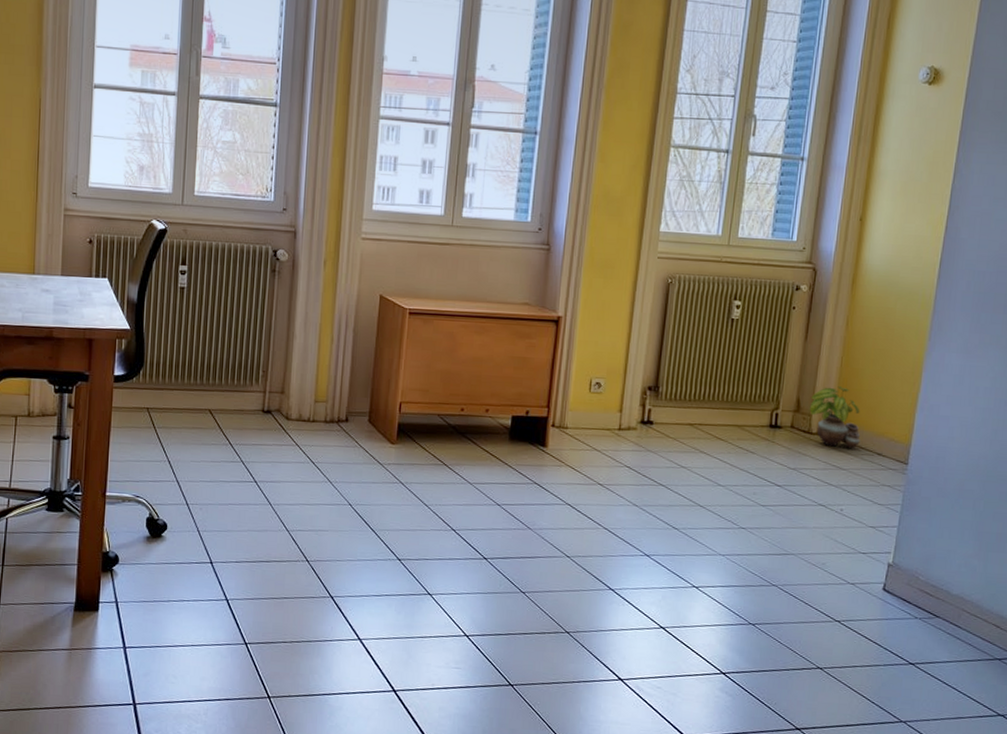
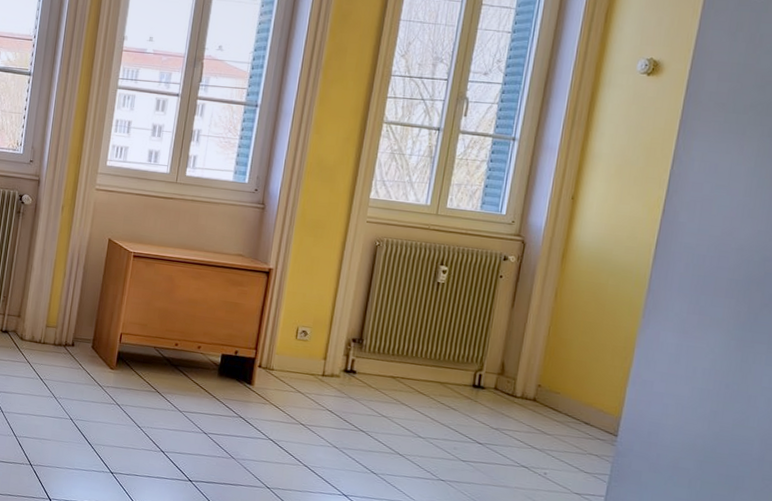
potted plant: present [809,386,861,449] -> none [514,354,568,416]

